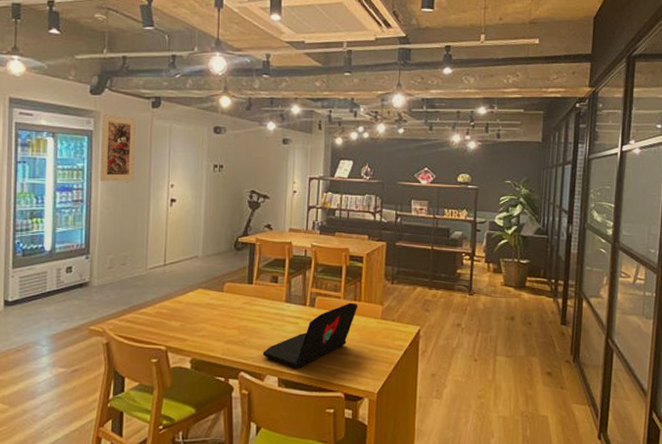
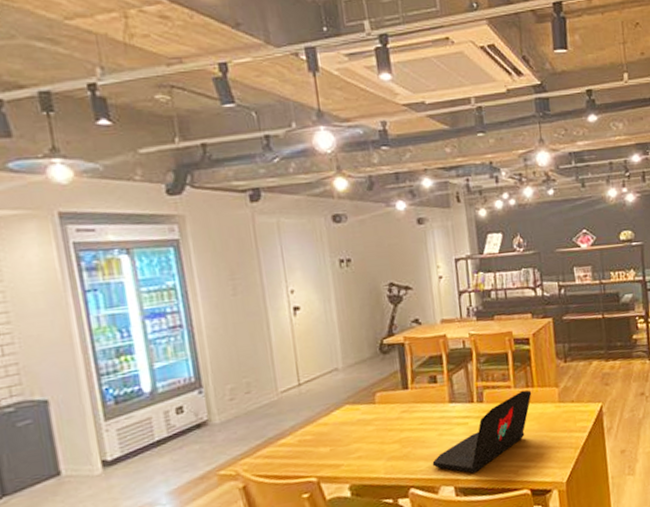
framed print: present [99,113,136,182] -> none [187,216,243,299]

